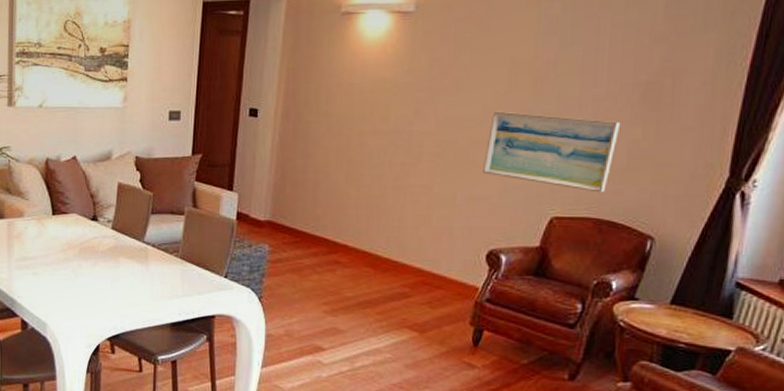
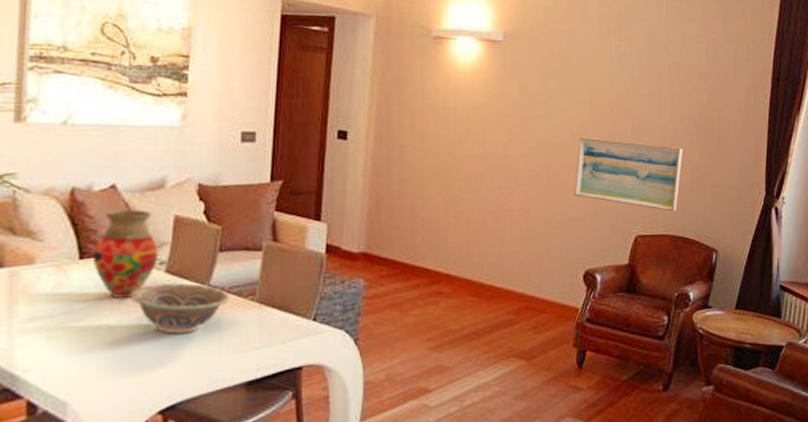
vase: none [61,177,107,247] -> present [92,209,159,298]
decorative bowl: none [87,238,159,279] -> present [130,283,229,334]

